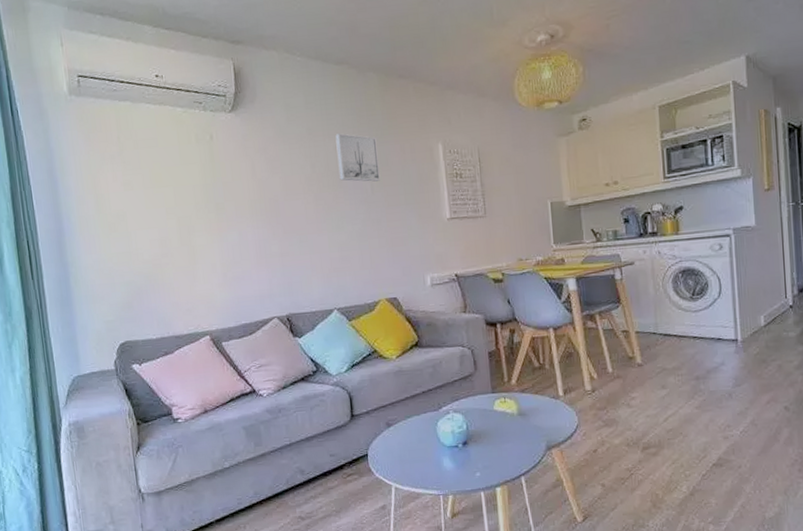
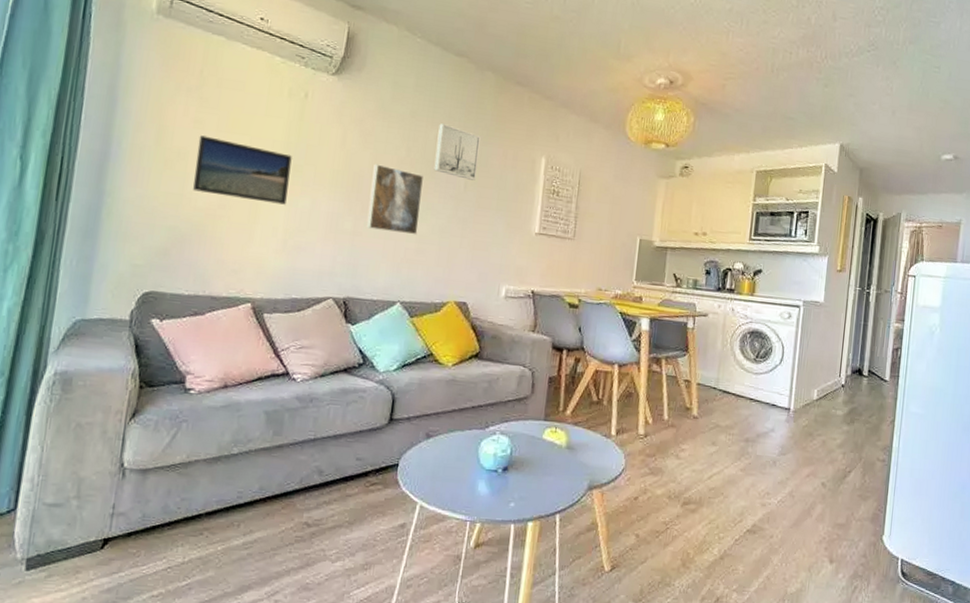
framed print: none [131,195,217,247] -> present [193,135,292,205]
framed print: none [285,185,338,248] -> present [366,164,425,235]

